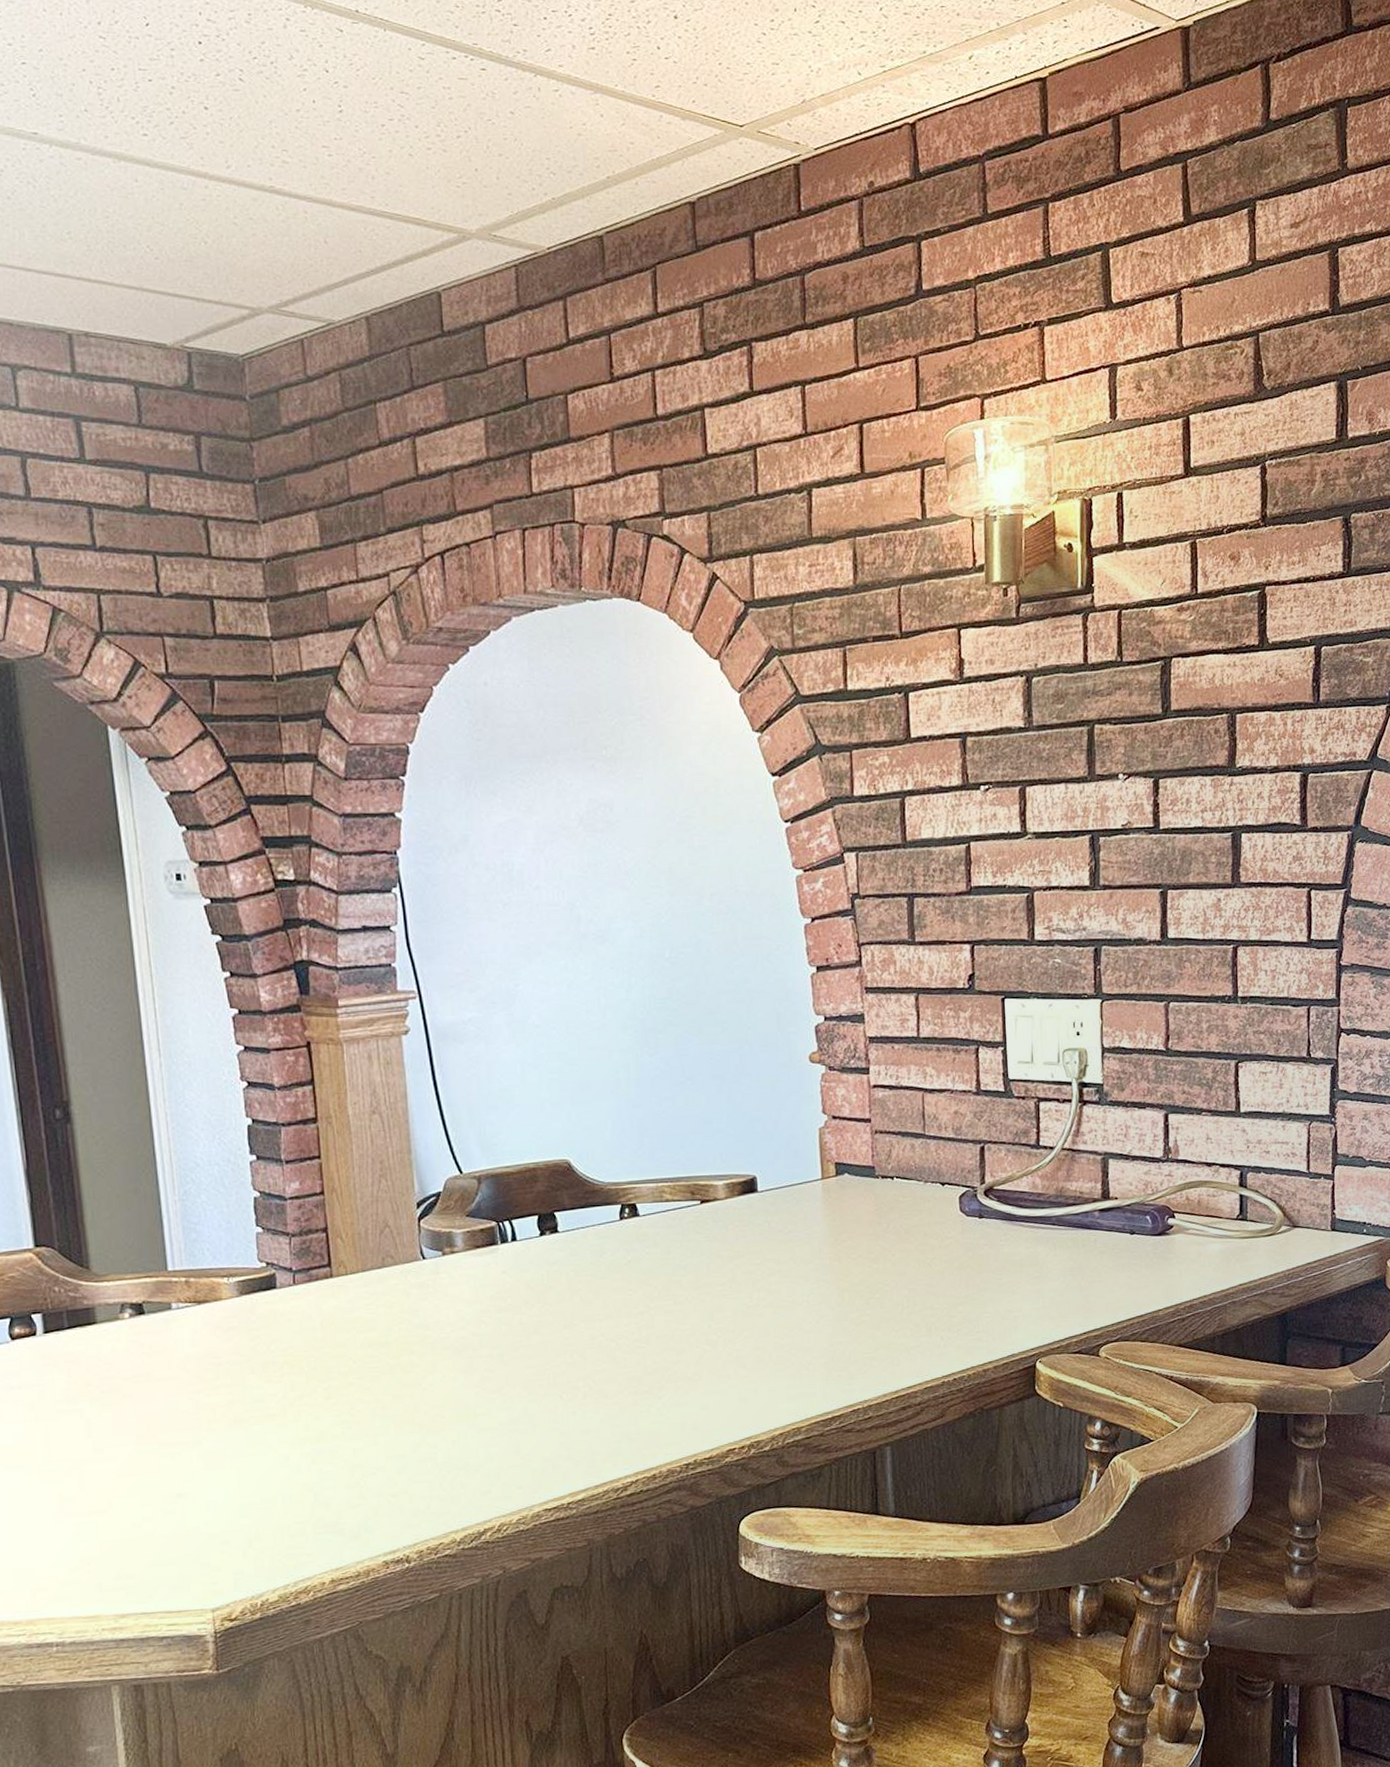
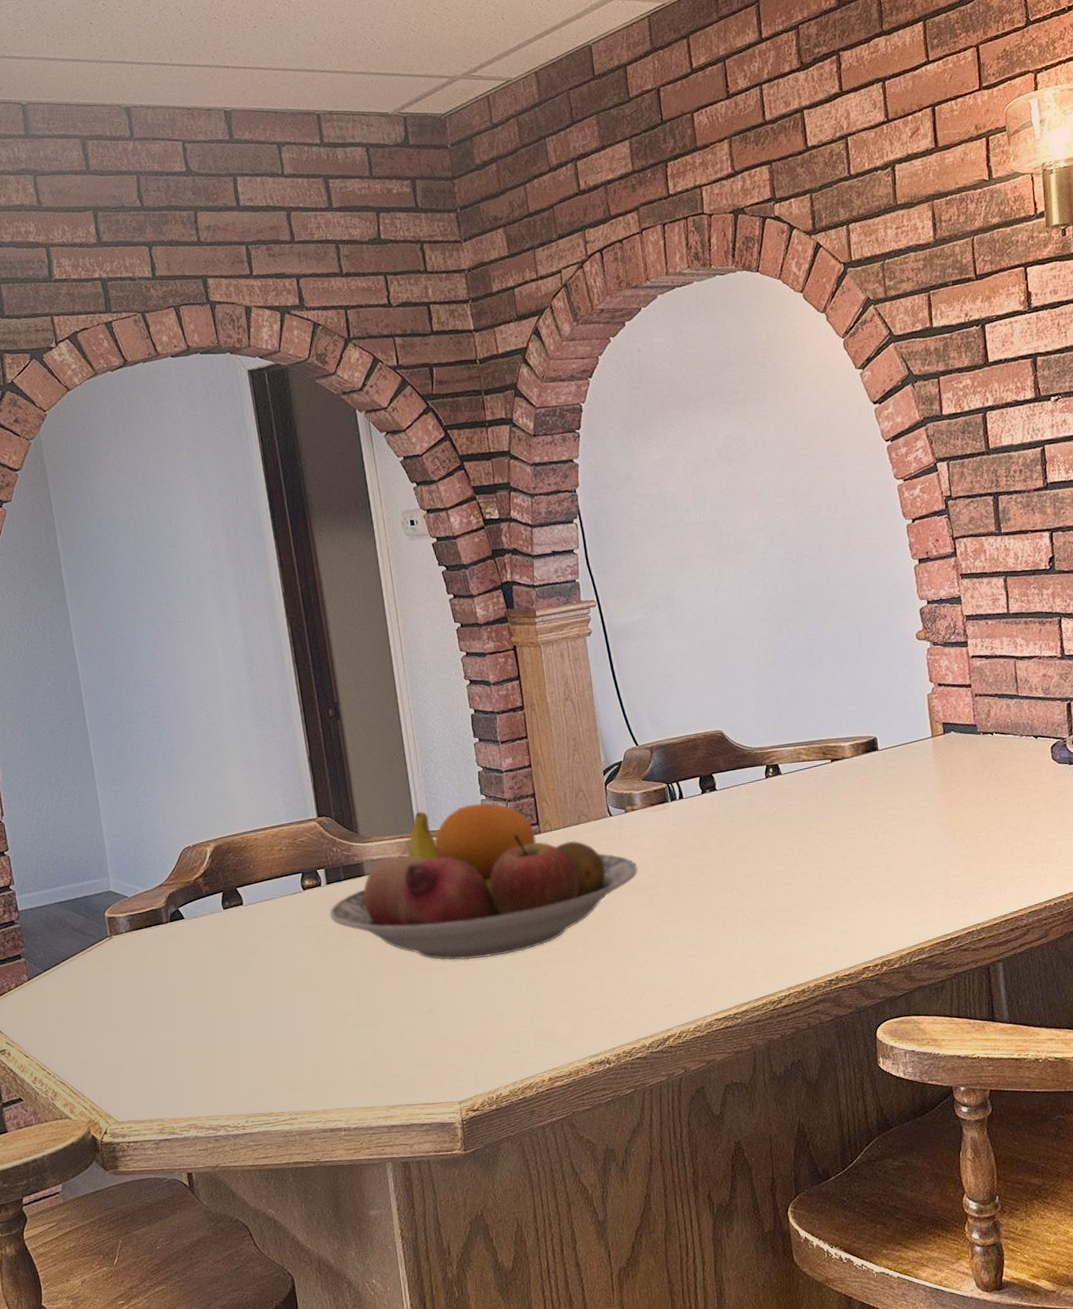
fruit bowl: none [45,1237,457,1433] -> present [329,803,639,961]

